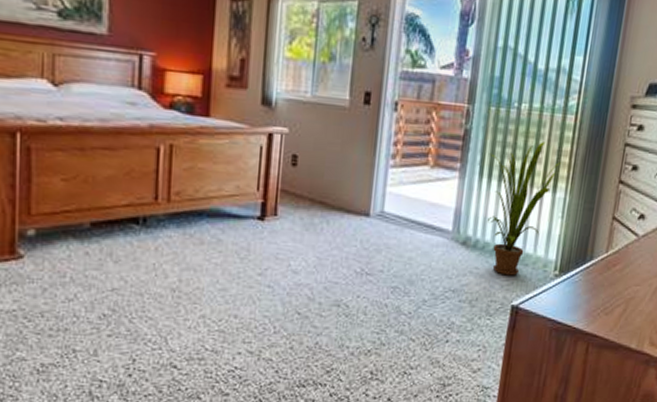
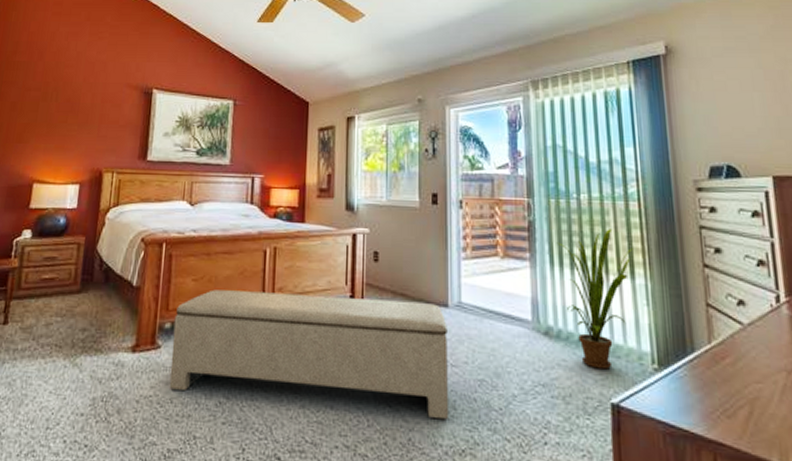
bench: none [38,192,367,325] -> present [169,289,448,420]

